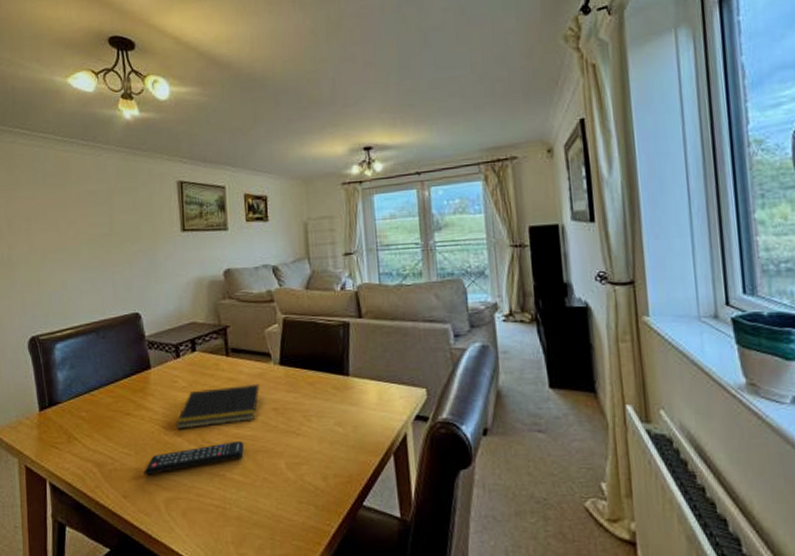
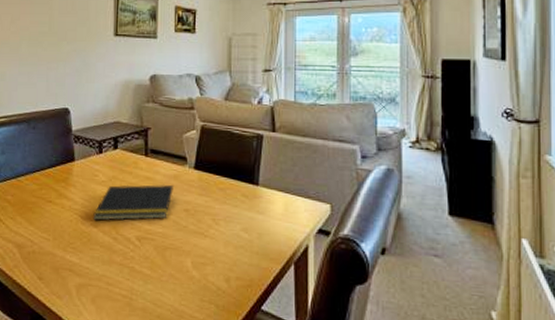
remote control: present [144,440,244,474] -> none [59,236,154,260]

